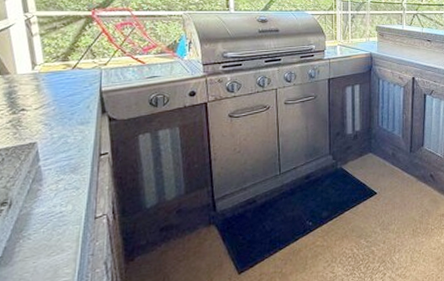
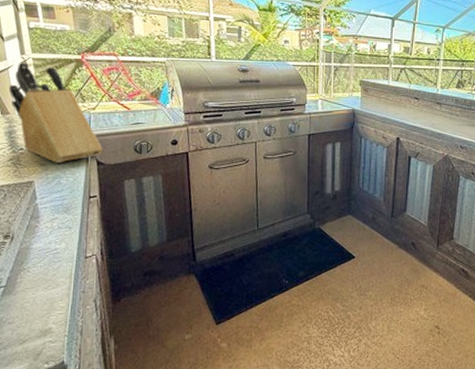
knife block: none [9,20,116,122] -> present [8,62,103,163]

